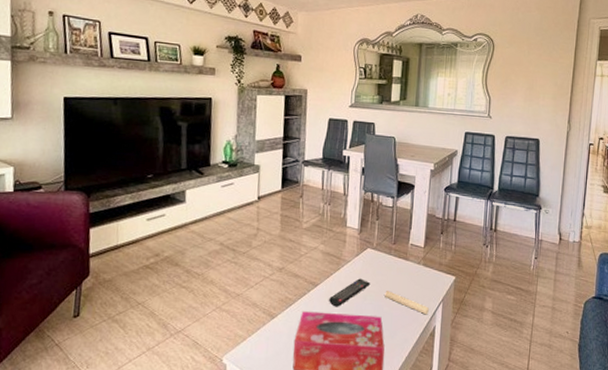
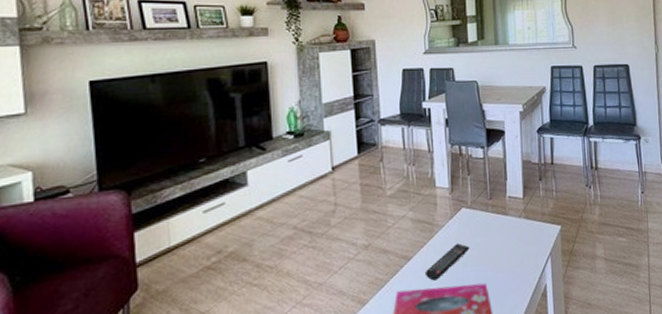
candle: present [385,291,429,315] -> none [487,253,537,274]

